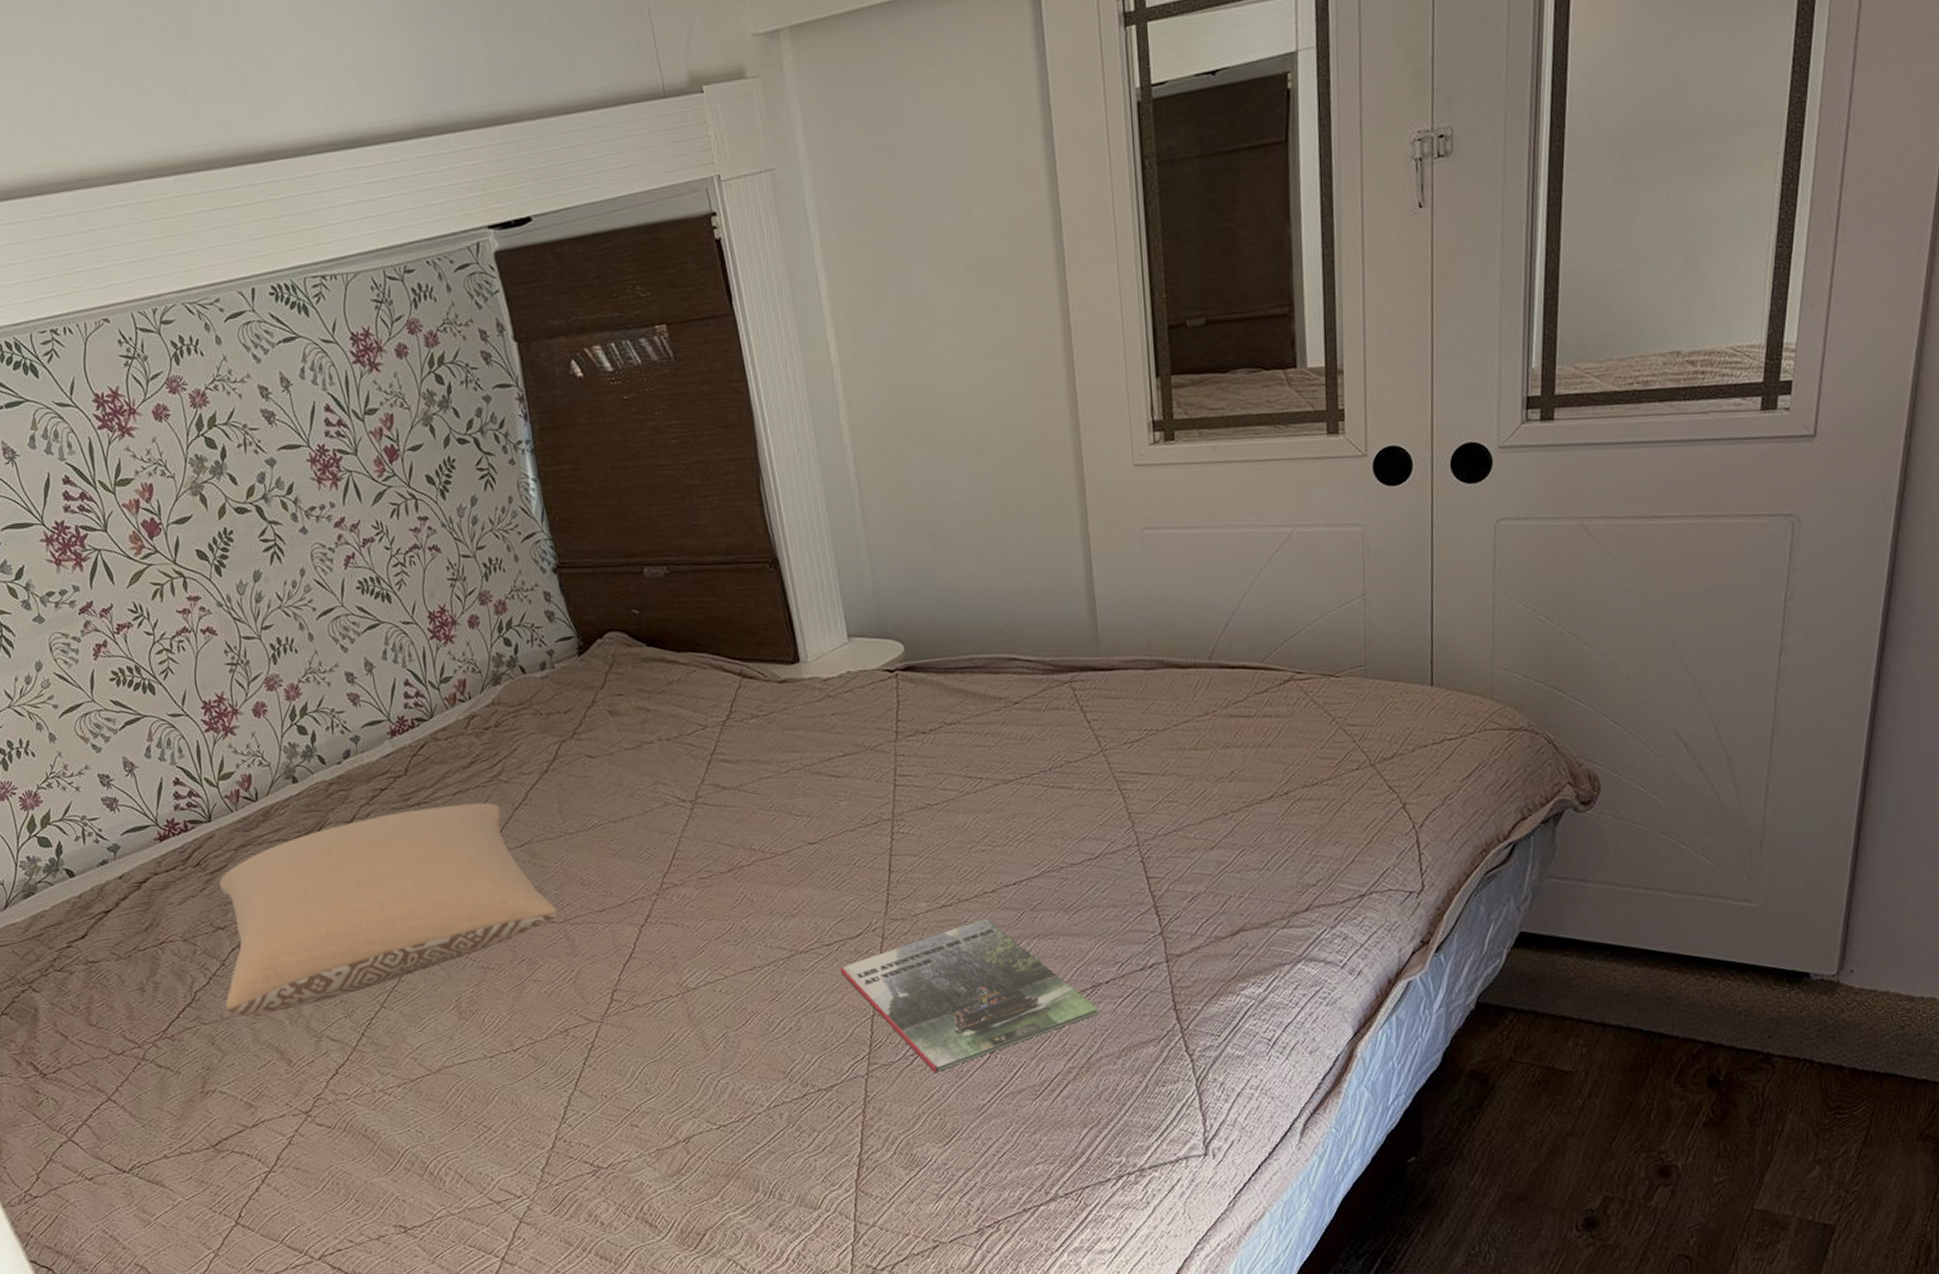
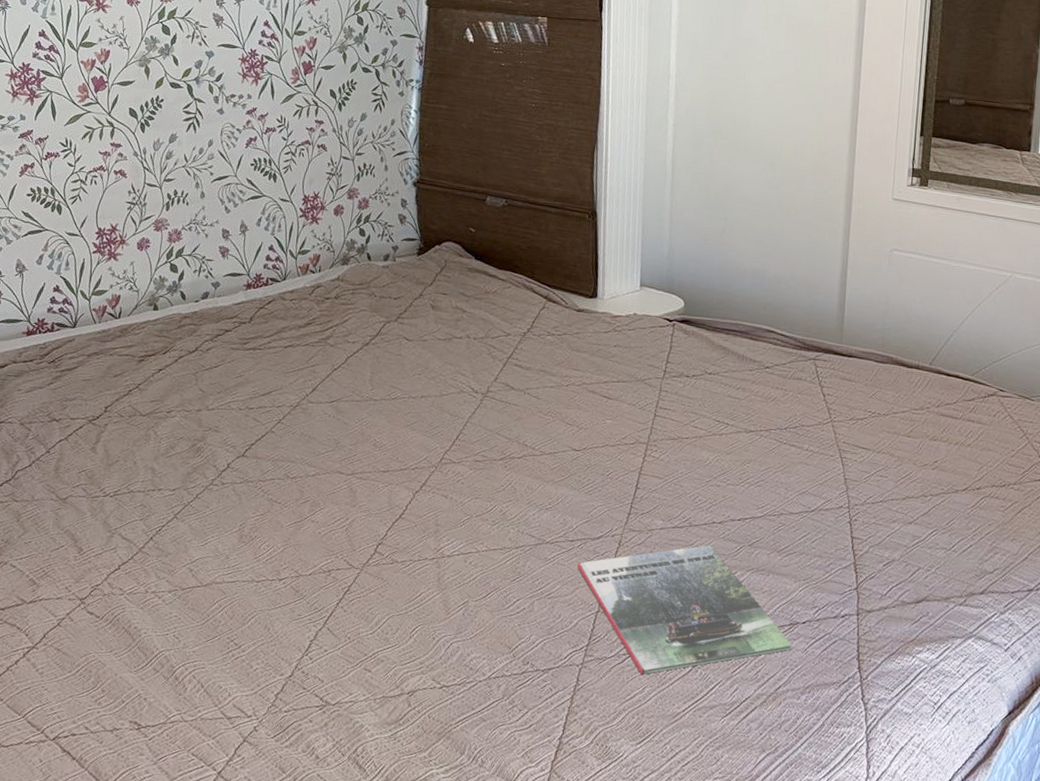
pillow: present [219,803,558,1016] -> none [39,352,348,503]

